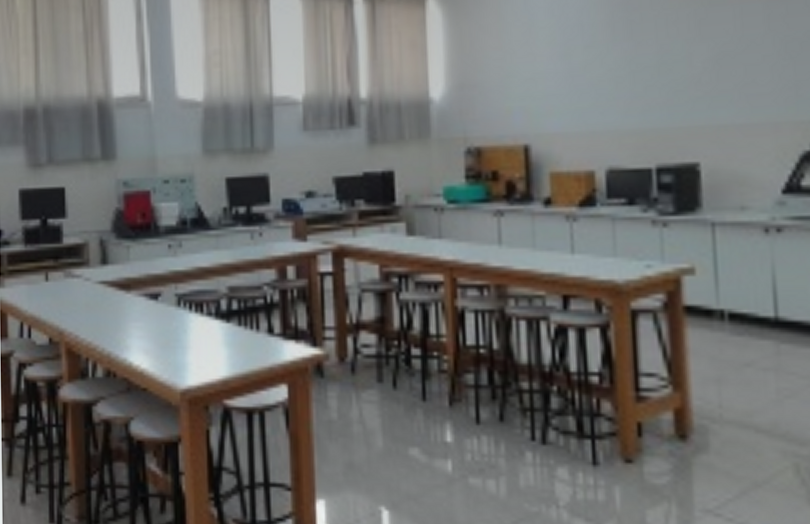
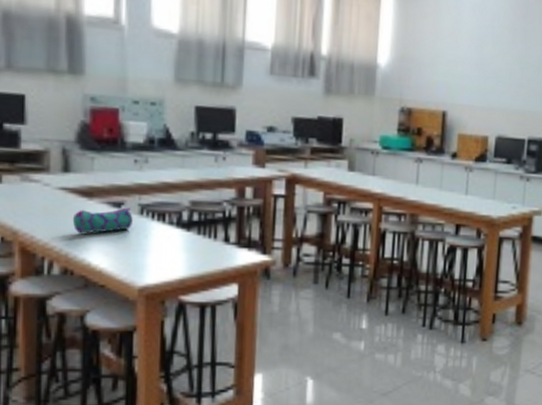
pencil case: none [112,299,171,331] -> present [72,207,133,234]

